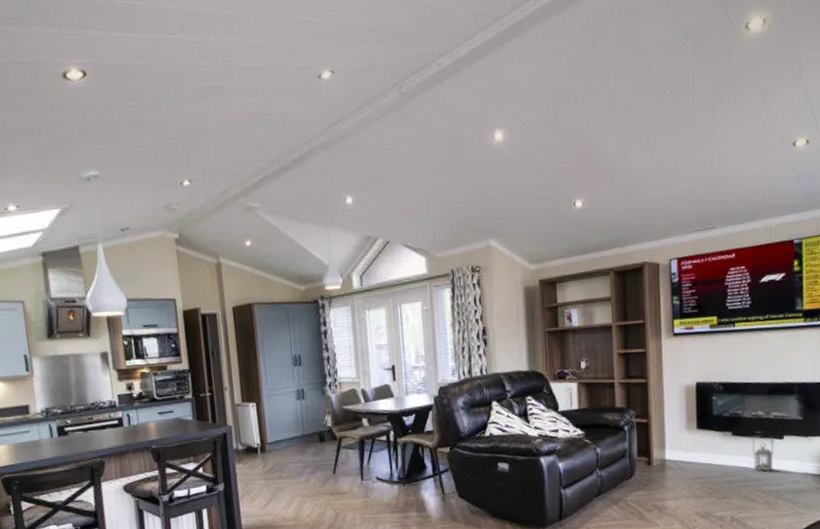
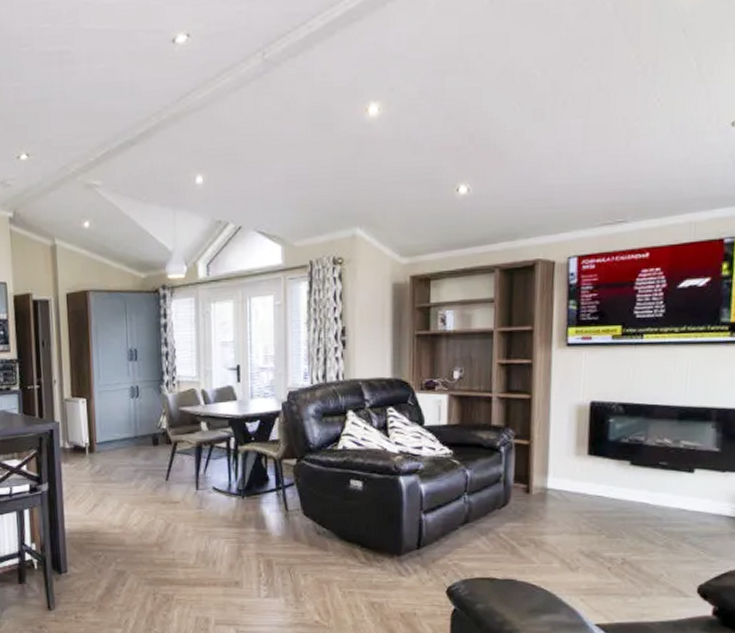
lantern: present [751,435,773,472] -> none [653,467,681,511]

